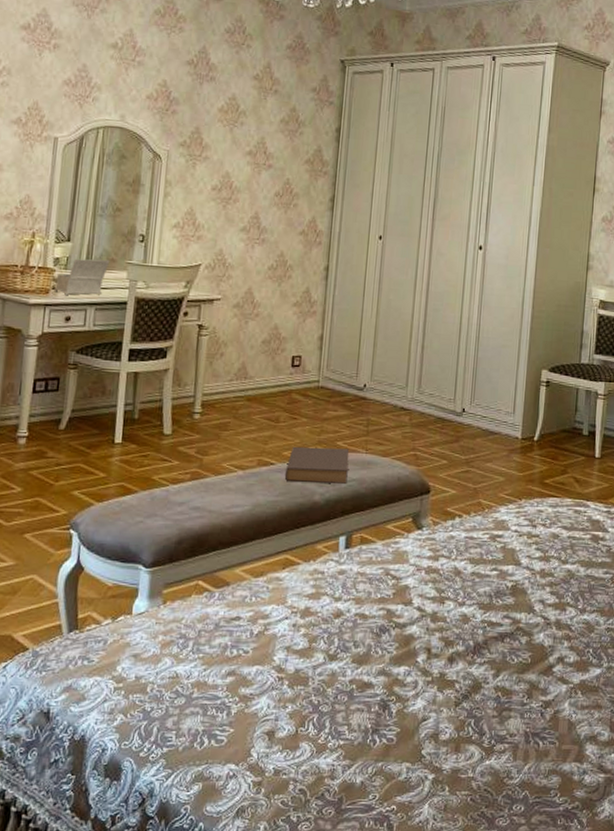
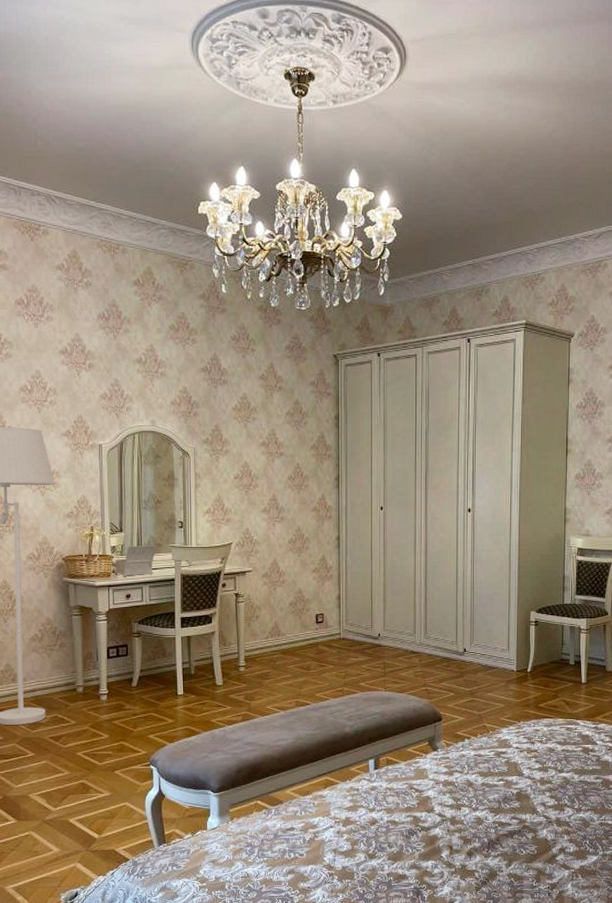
book: present [284,446,350,485] -> none [319,688,371,718]

